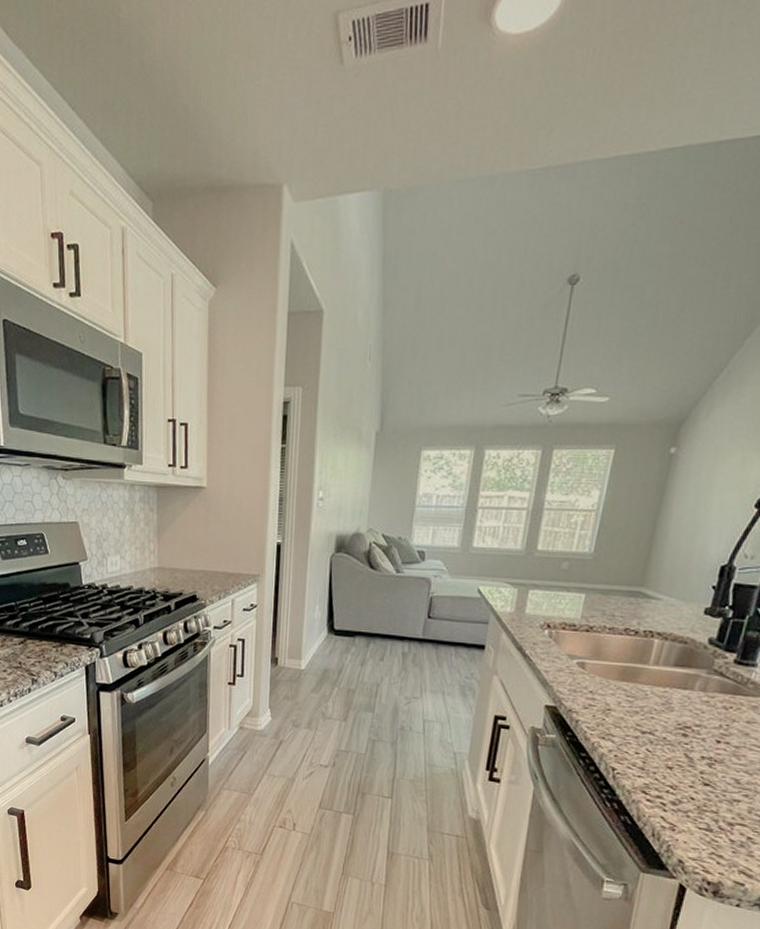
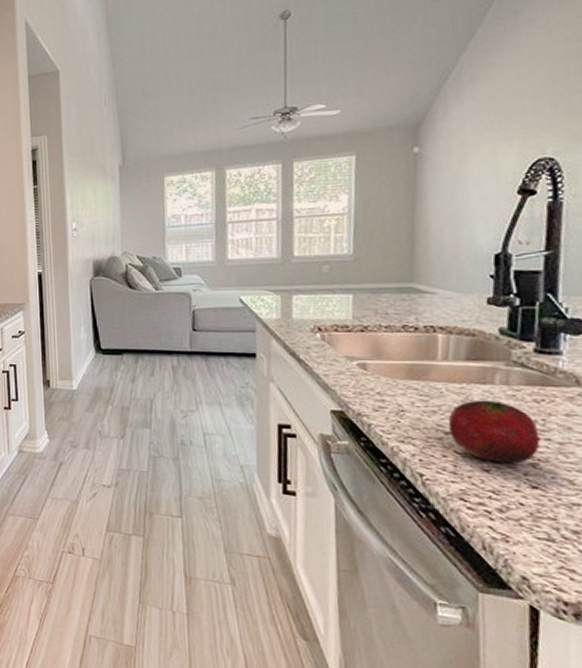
fruit: none [645,703,721,763] -> present [448,400,541,464]

